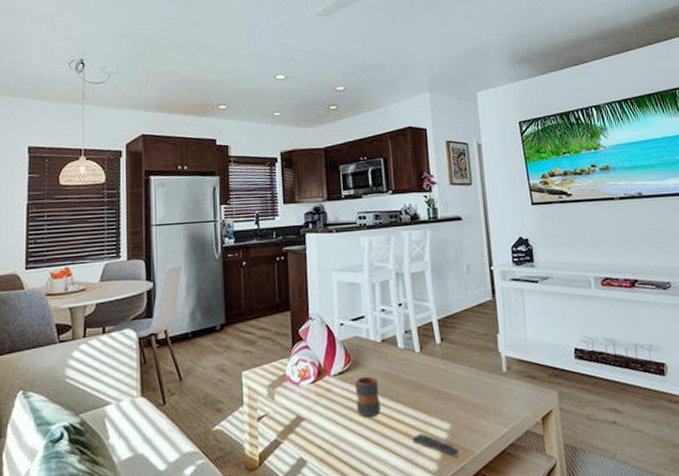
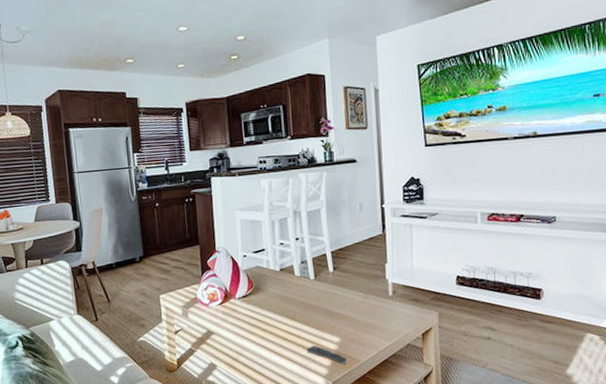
mug: present [354,376,381,418] -> none [256,299,279,333]

